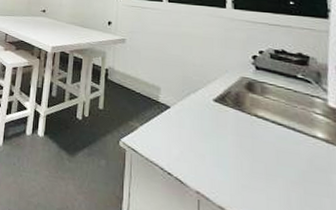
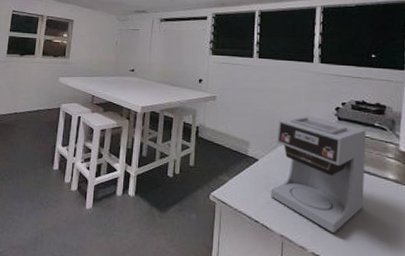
coffee maker: none [184,62,290,195] -> present [271,115,366,234]

